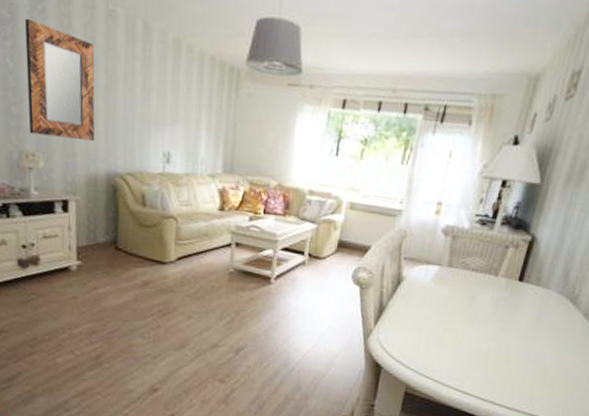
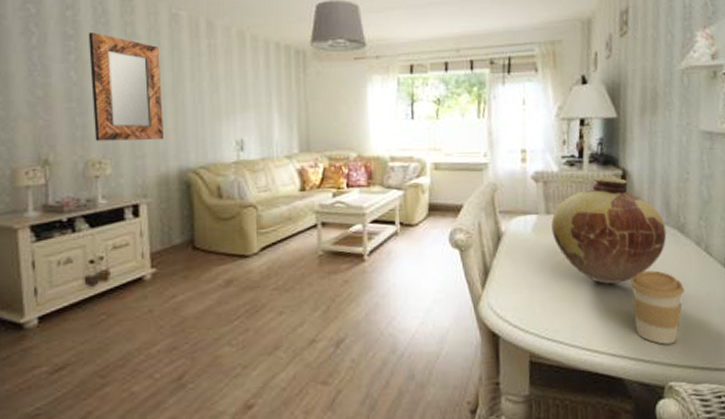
vase: none [450,240,560,339] -> present [551,177,667,284]
coffee cup: none [506,332,561,398] -> present [629,270,685,345]

